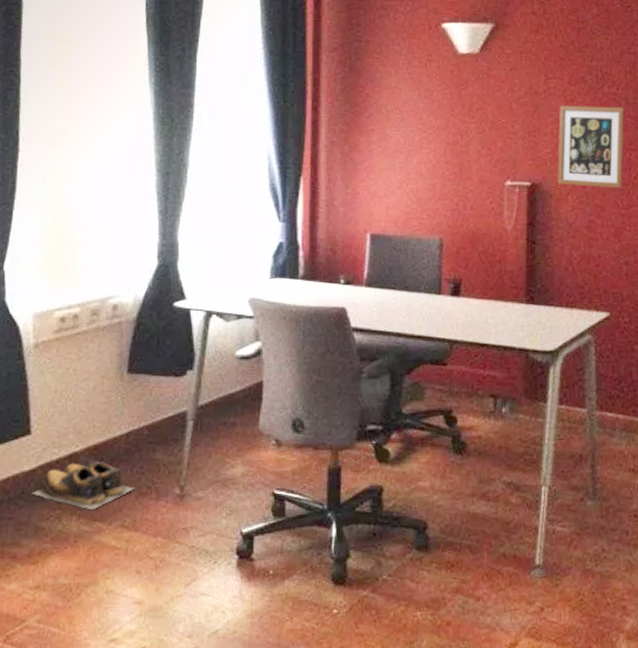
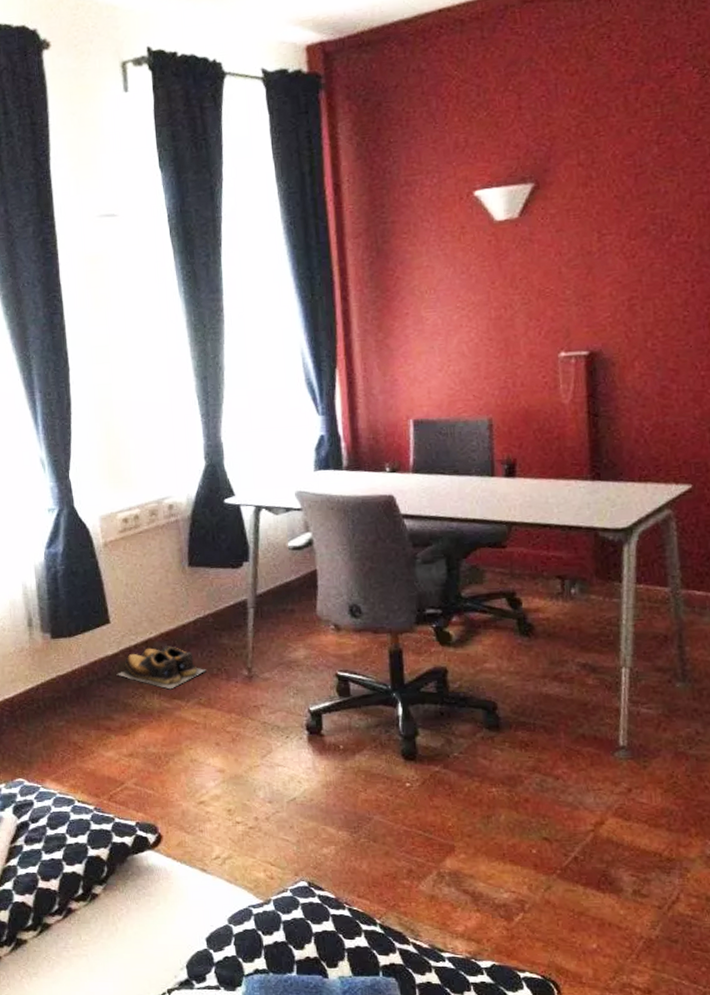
picture frame: present [558,105,624,189] -> none [617,256,701,351]

